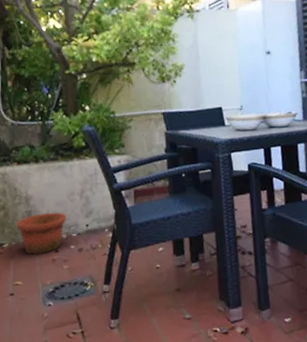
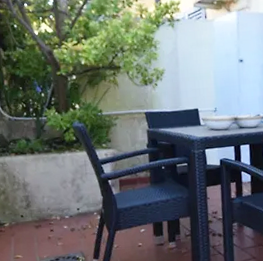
pot: present [16,212,66,255] -> none [15,197,60,233]

